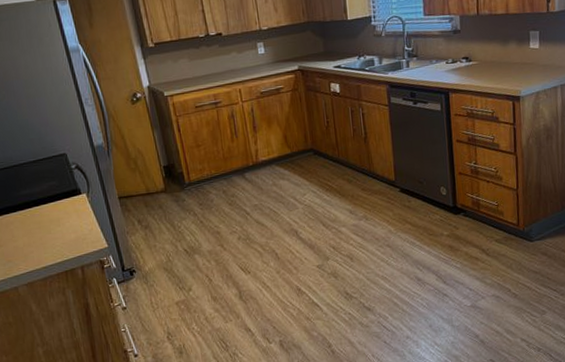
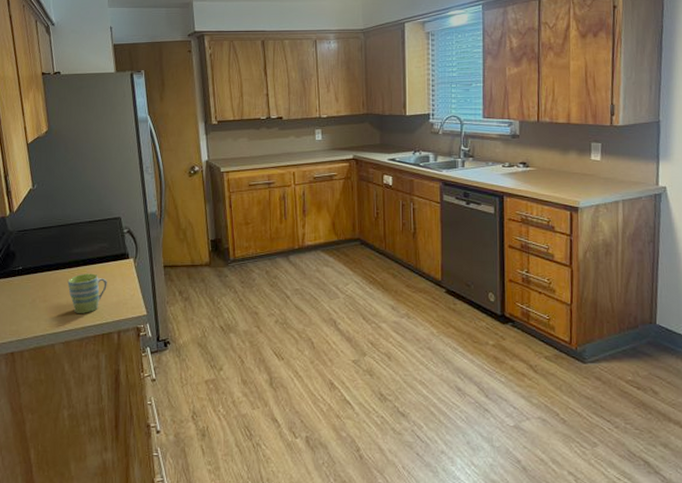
mug: none [20,213,63,254] -> present [67,273,107,313]

